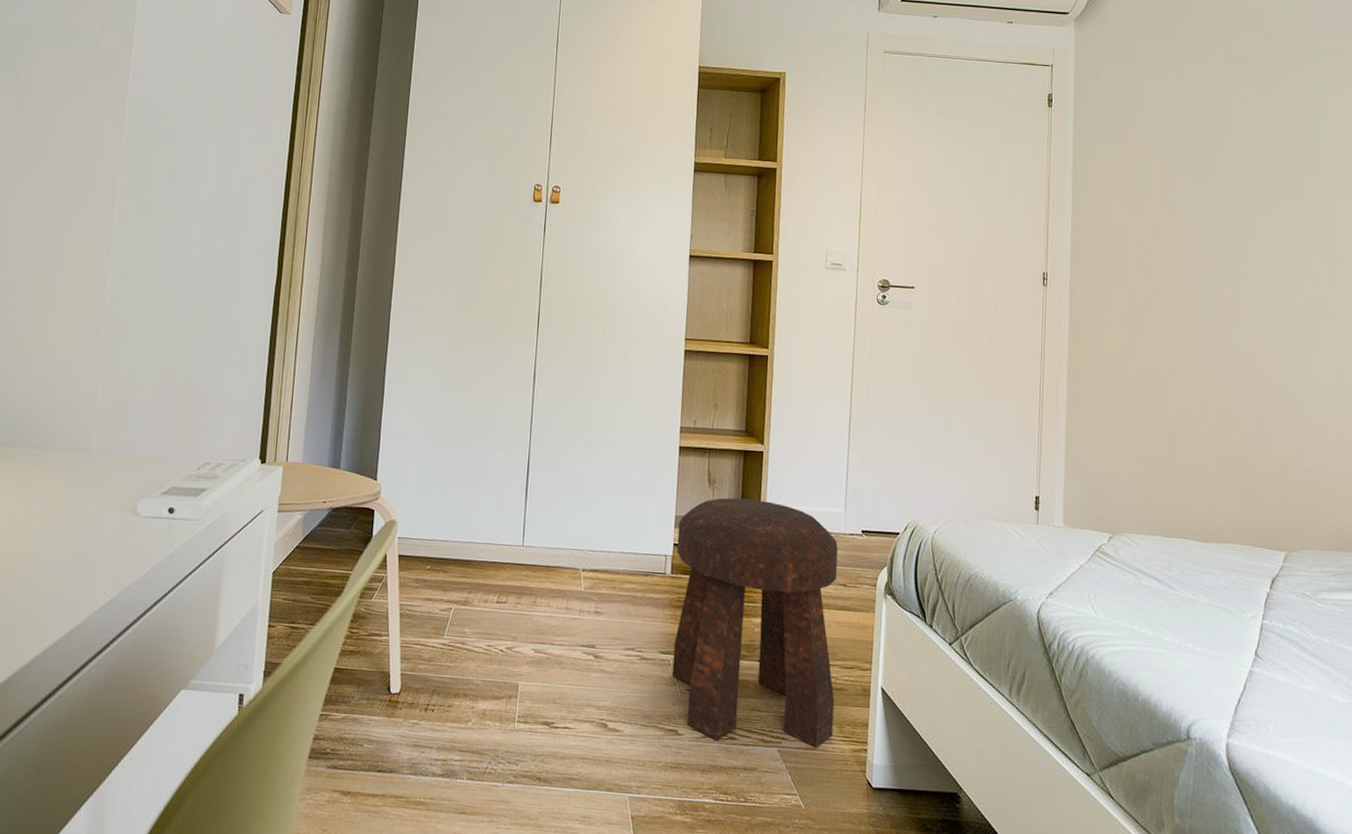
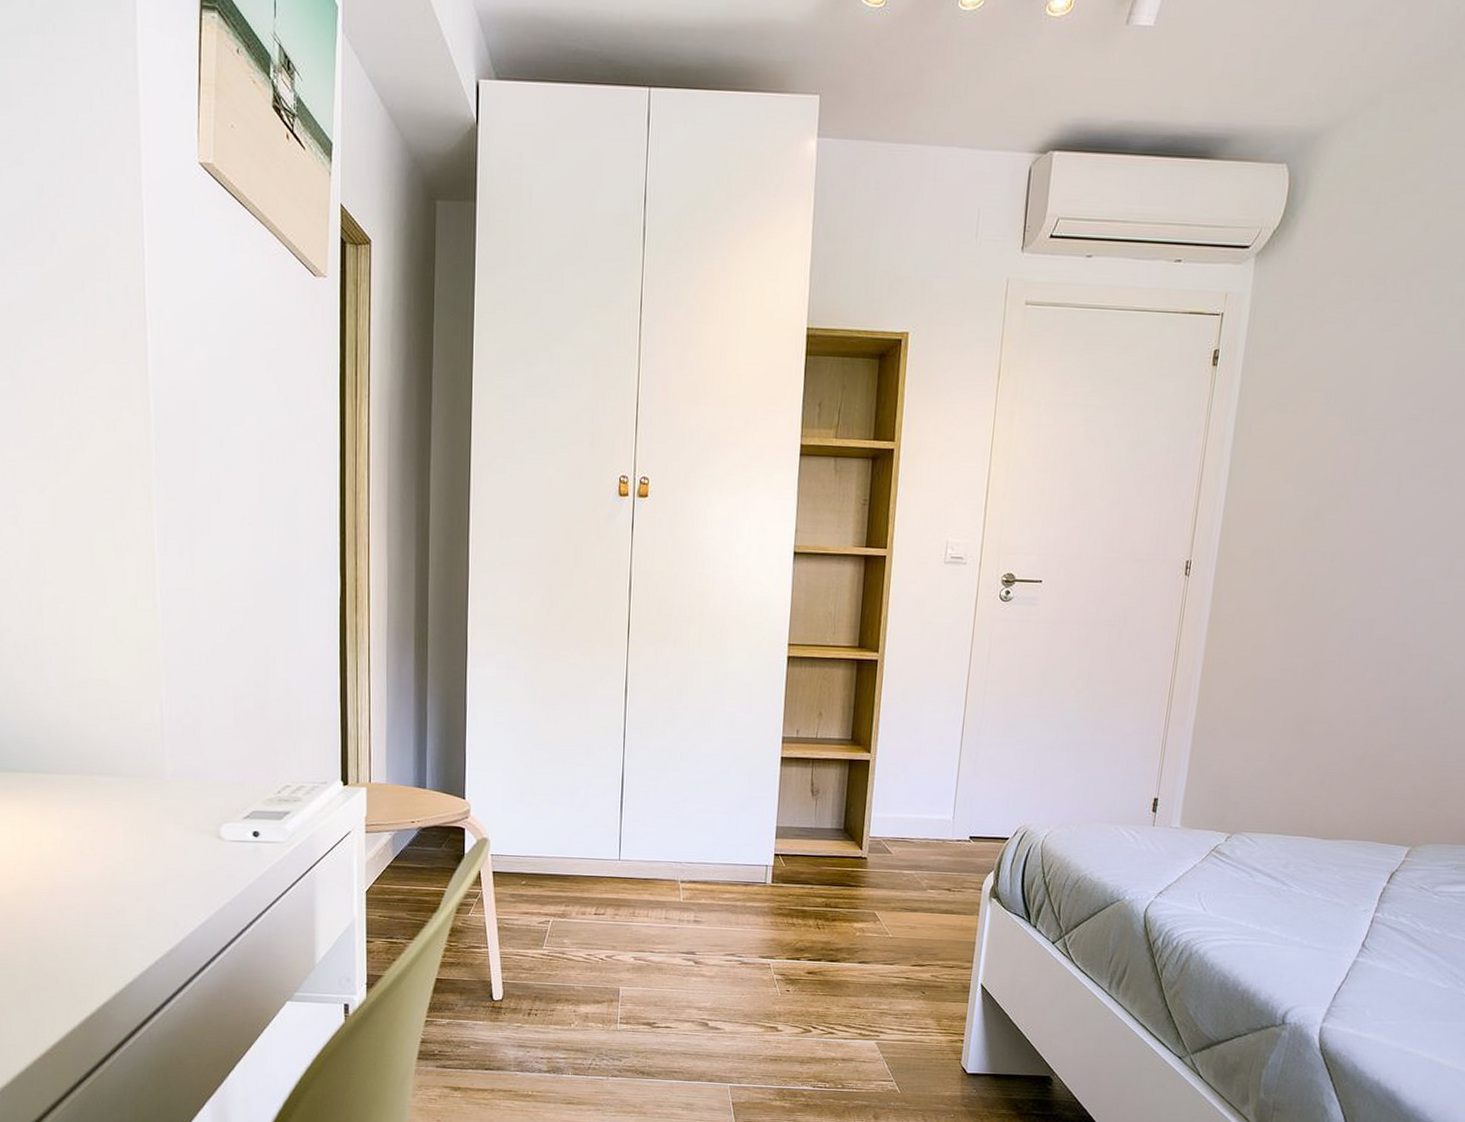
stool: present [672,497,838,749] -> none [772,807,944,1040]

